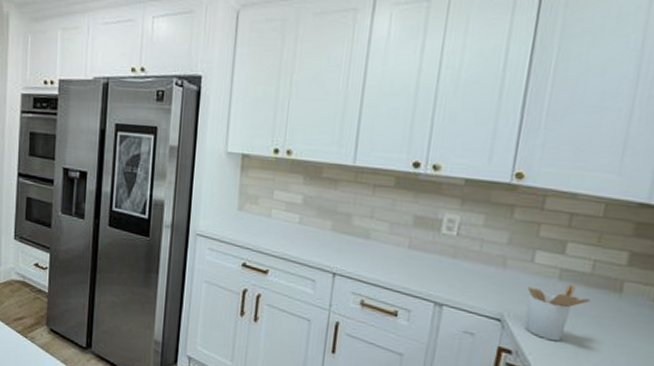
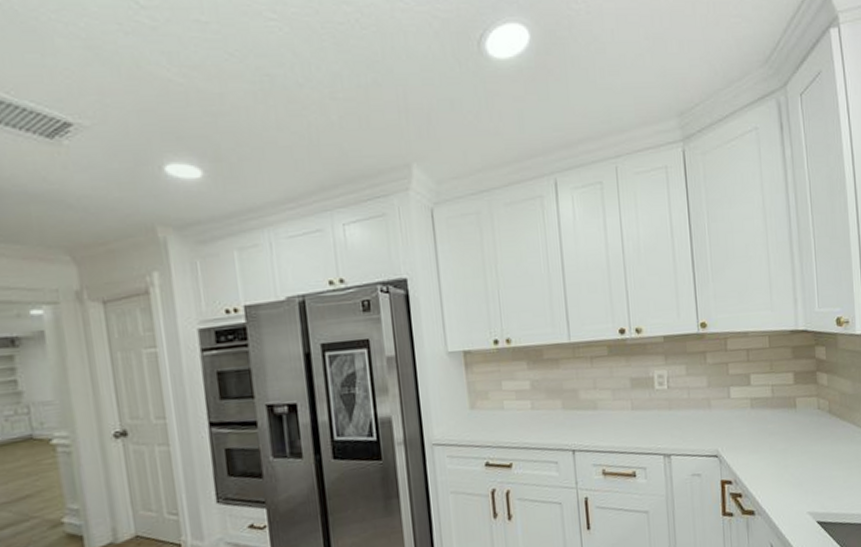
utensil holder: present [525,284,590,342] -> none [731,410,777,464]

